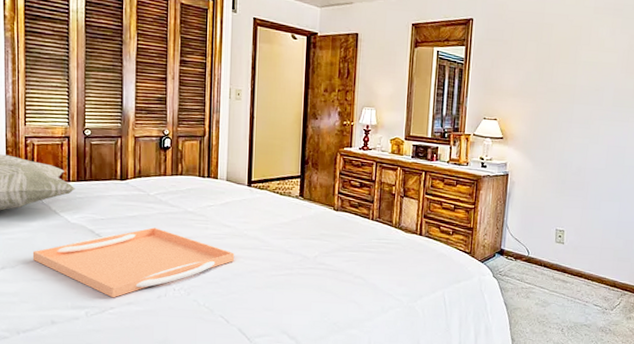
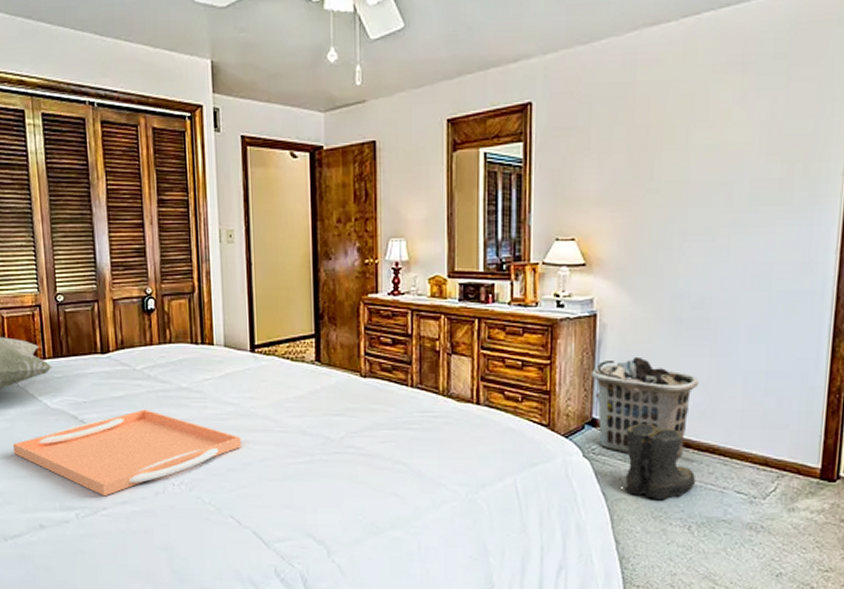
clothes hamper: none [502,206,574,280] -> present [592,356,699,458]
boots: none [520,254,569,310] -> present [624,424,696,501]

